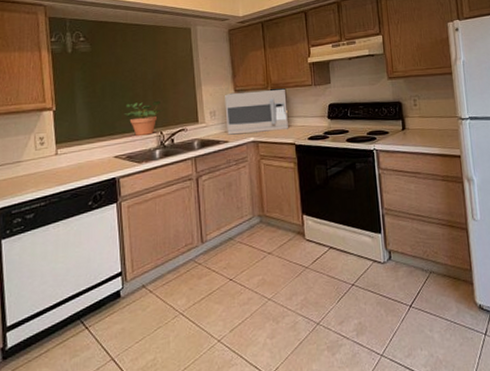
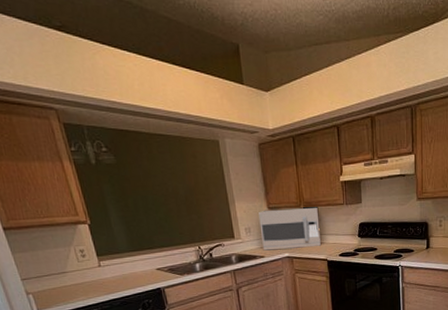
potted plant: present [124,100,164,137] -> none [160,216,200,251]

